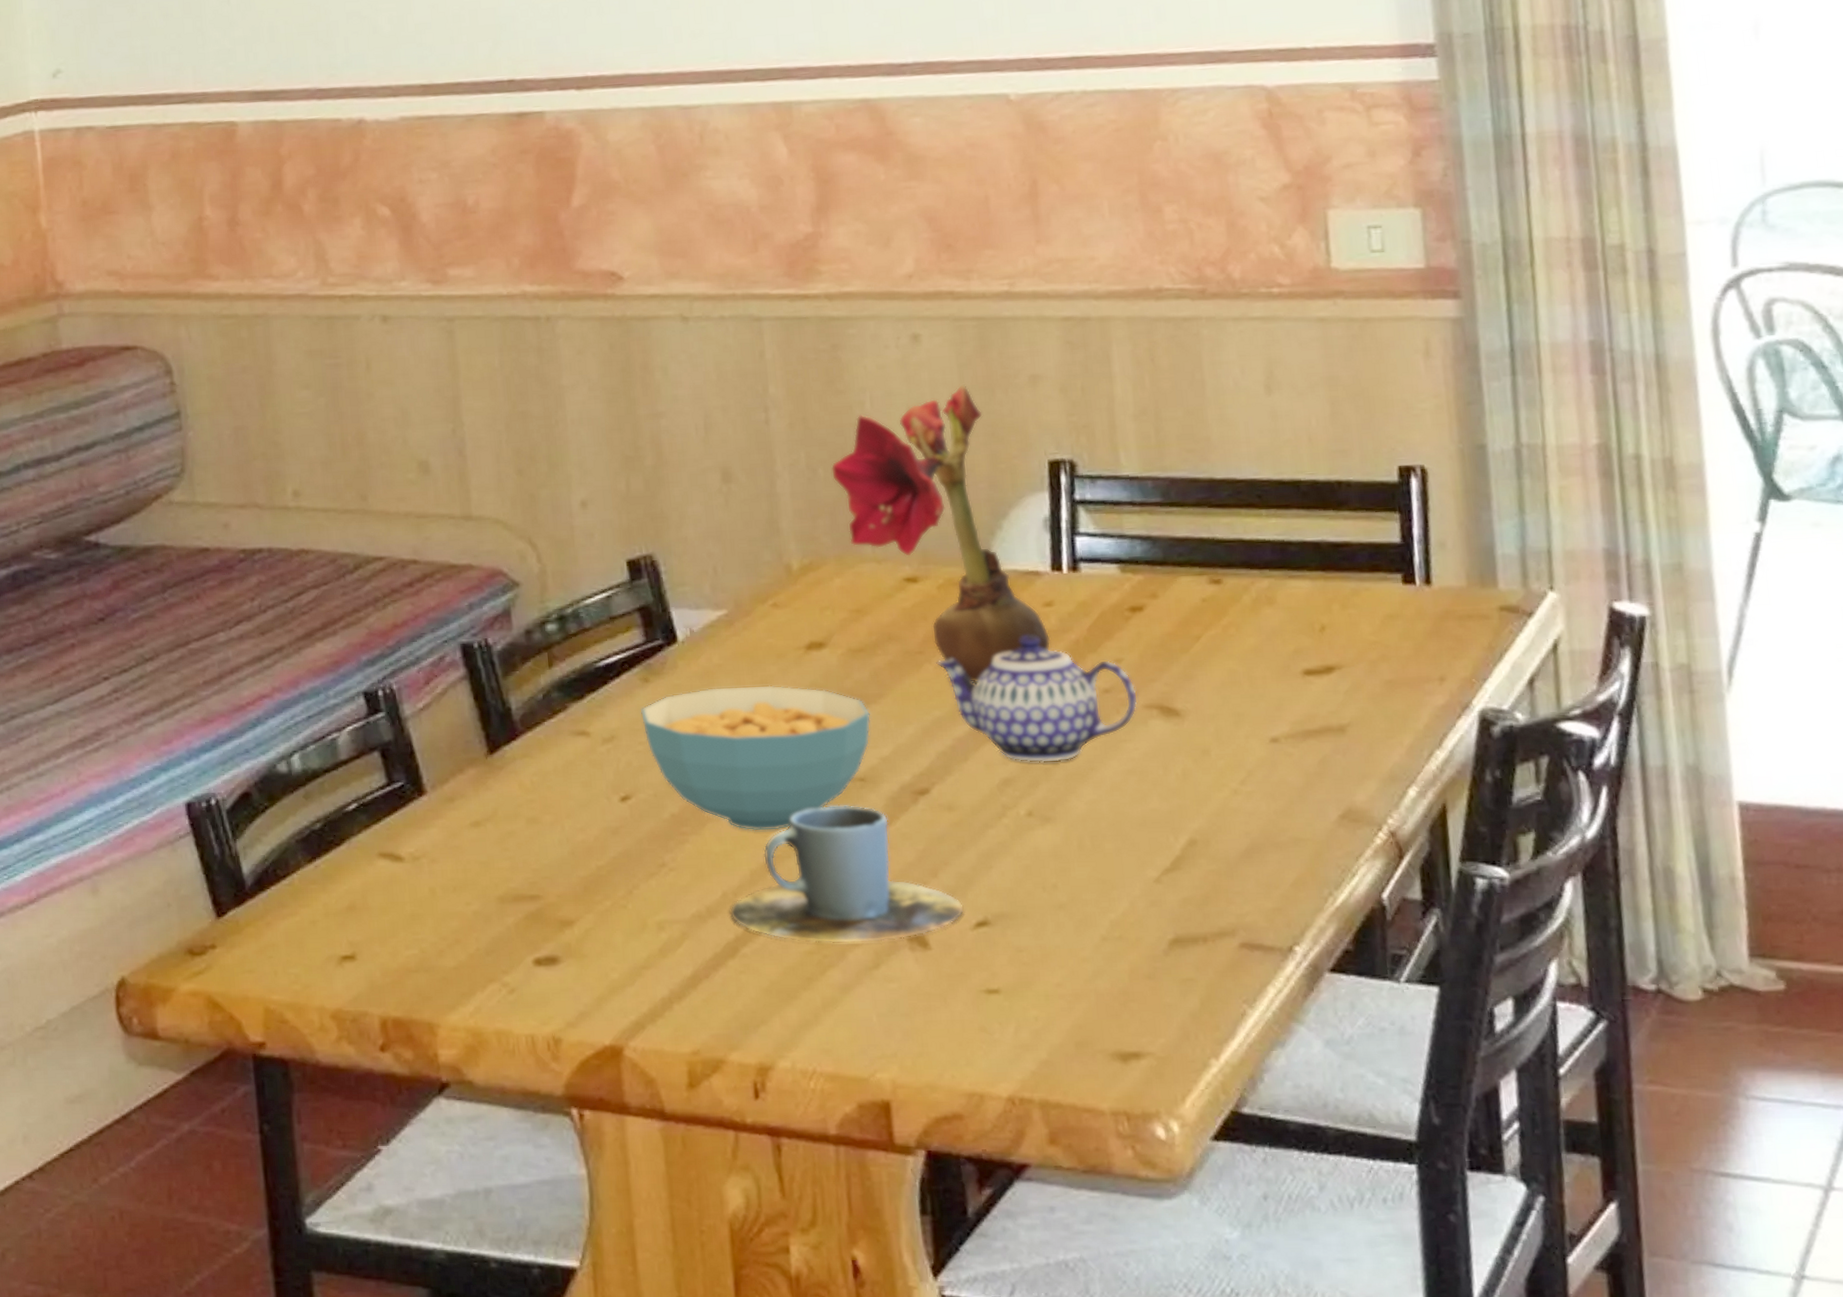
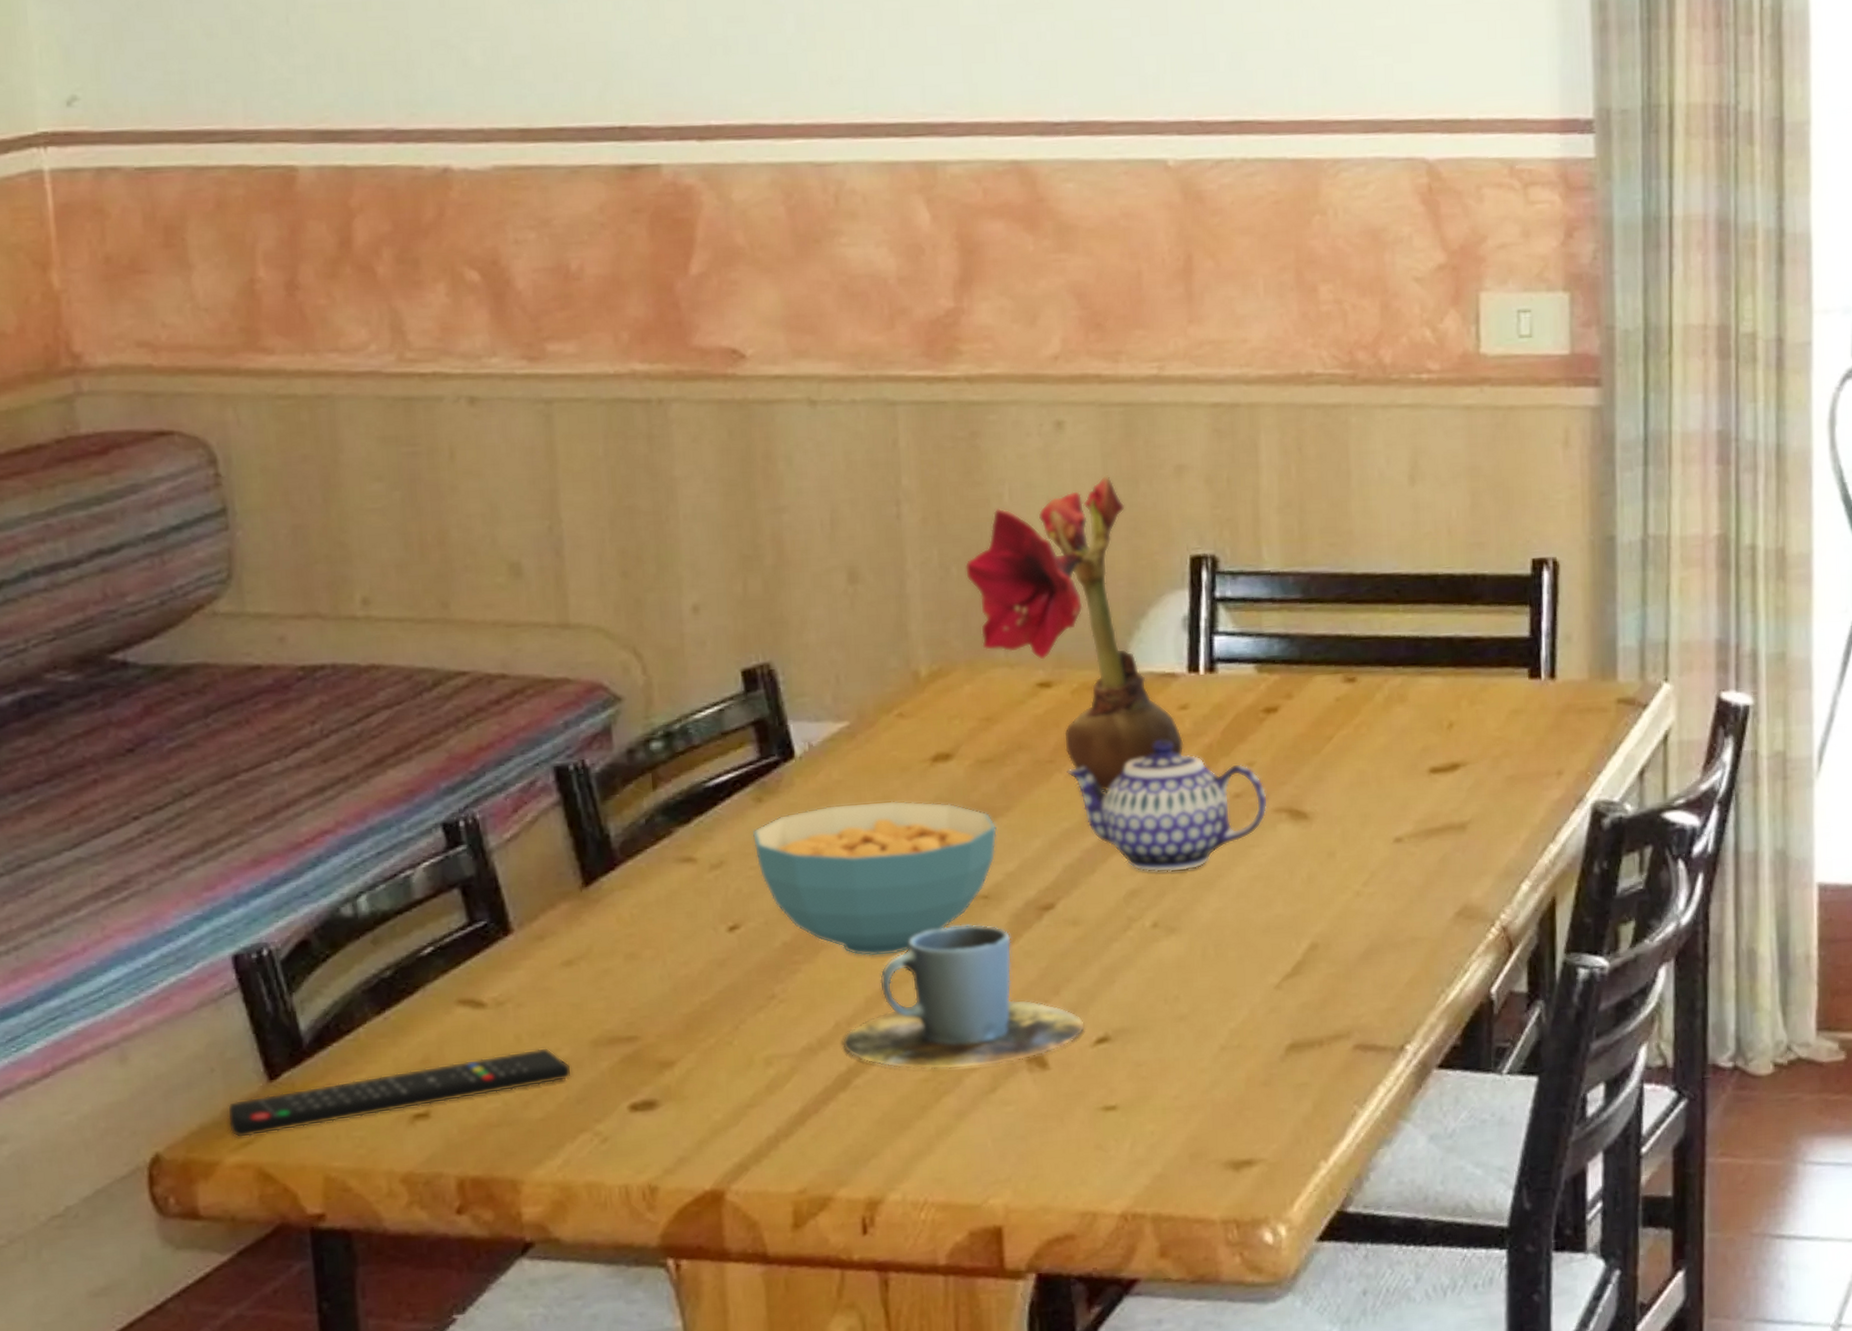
remote control: none [181,901,482,968] -> present [227,1047,572,1138]

